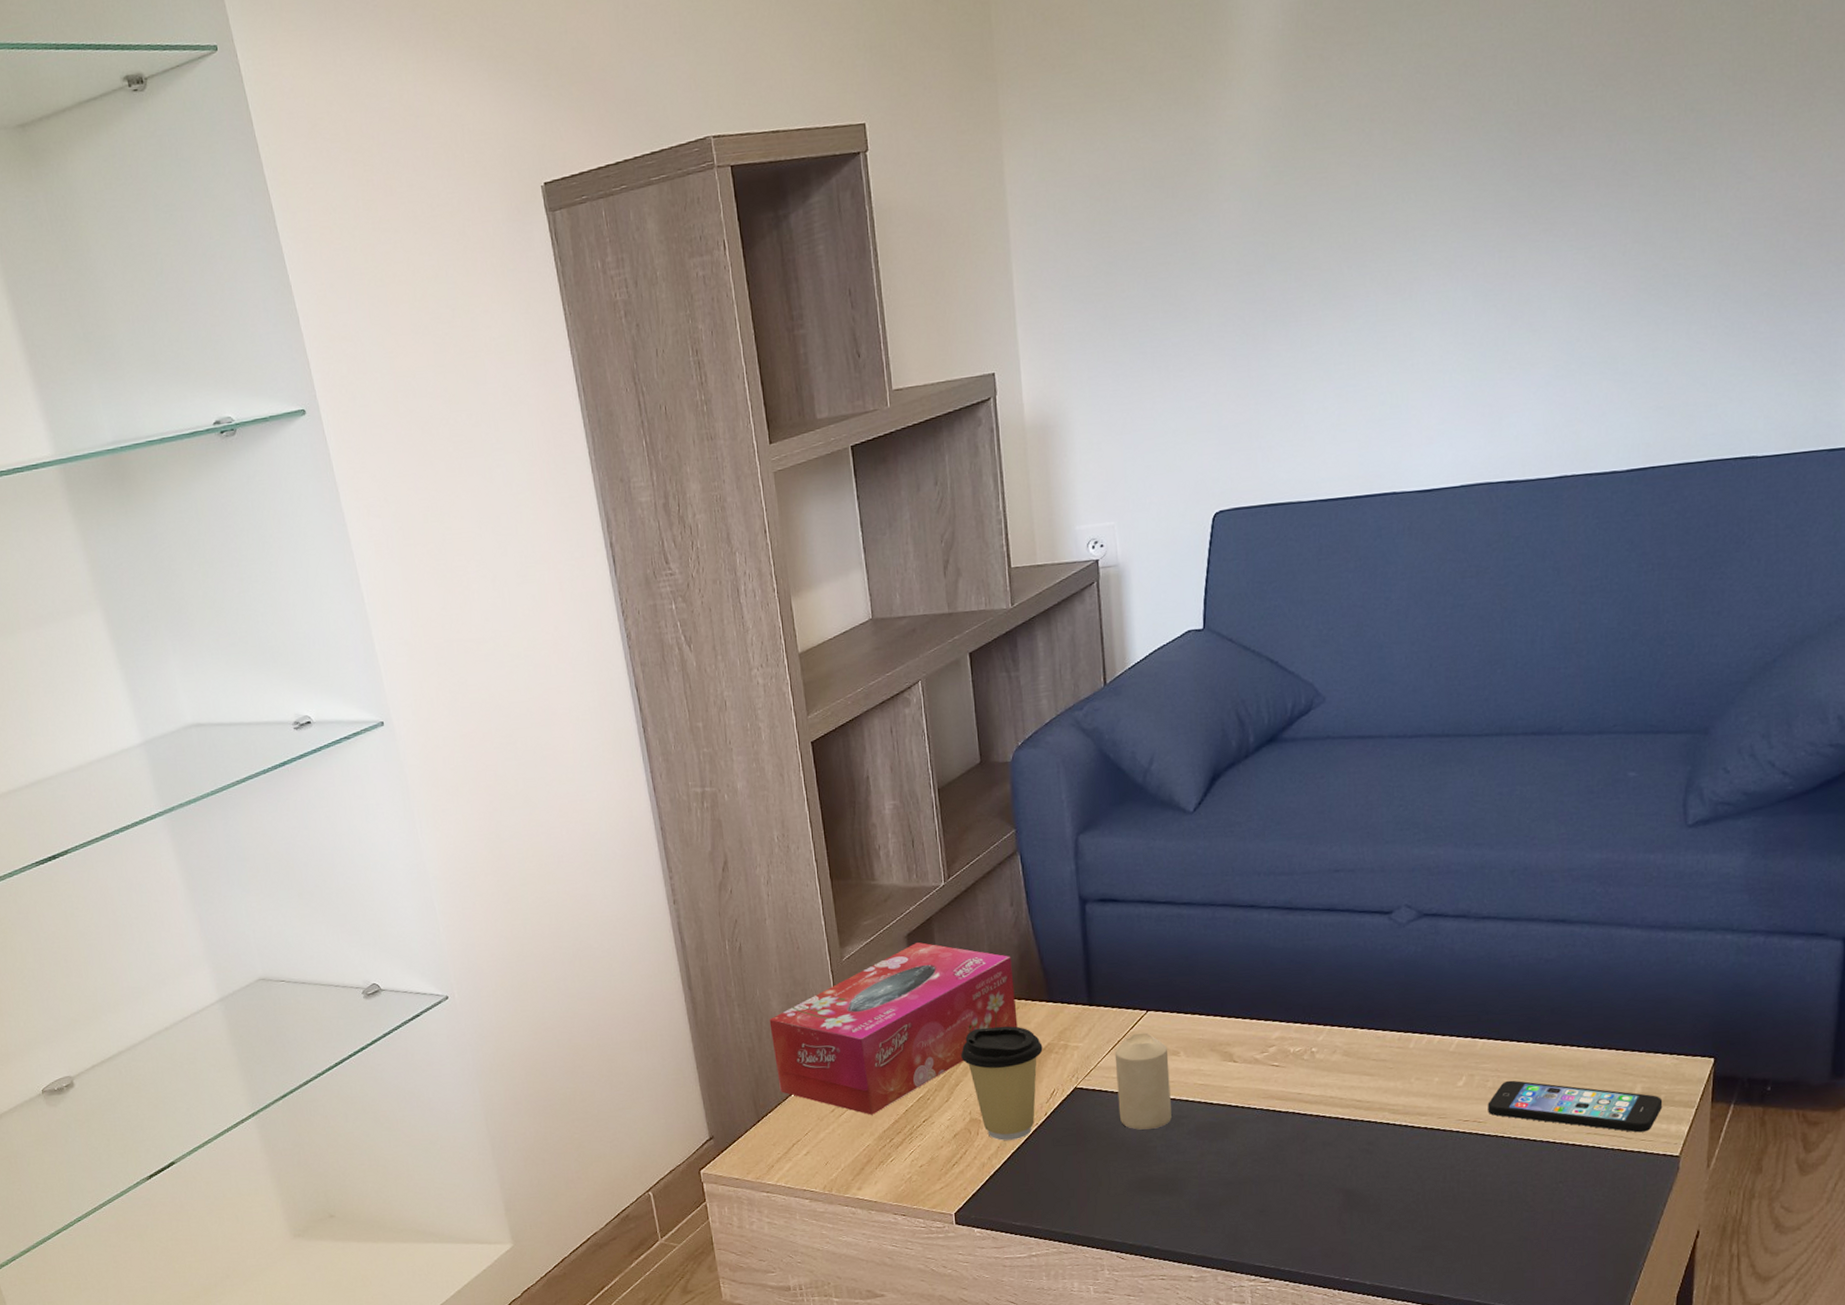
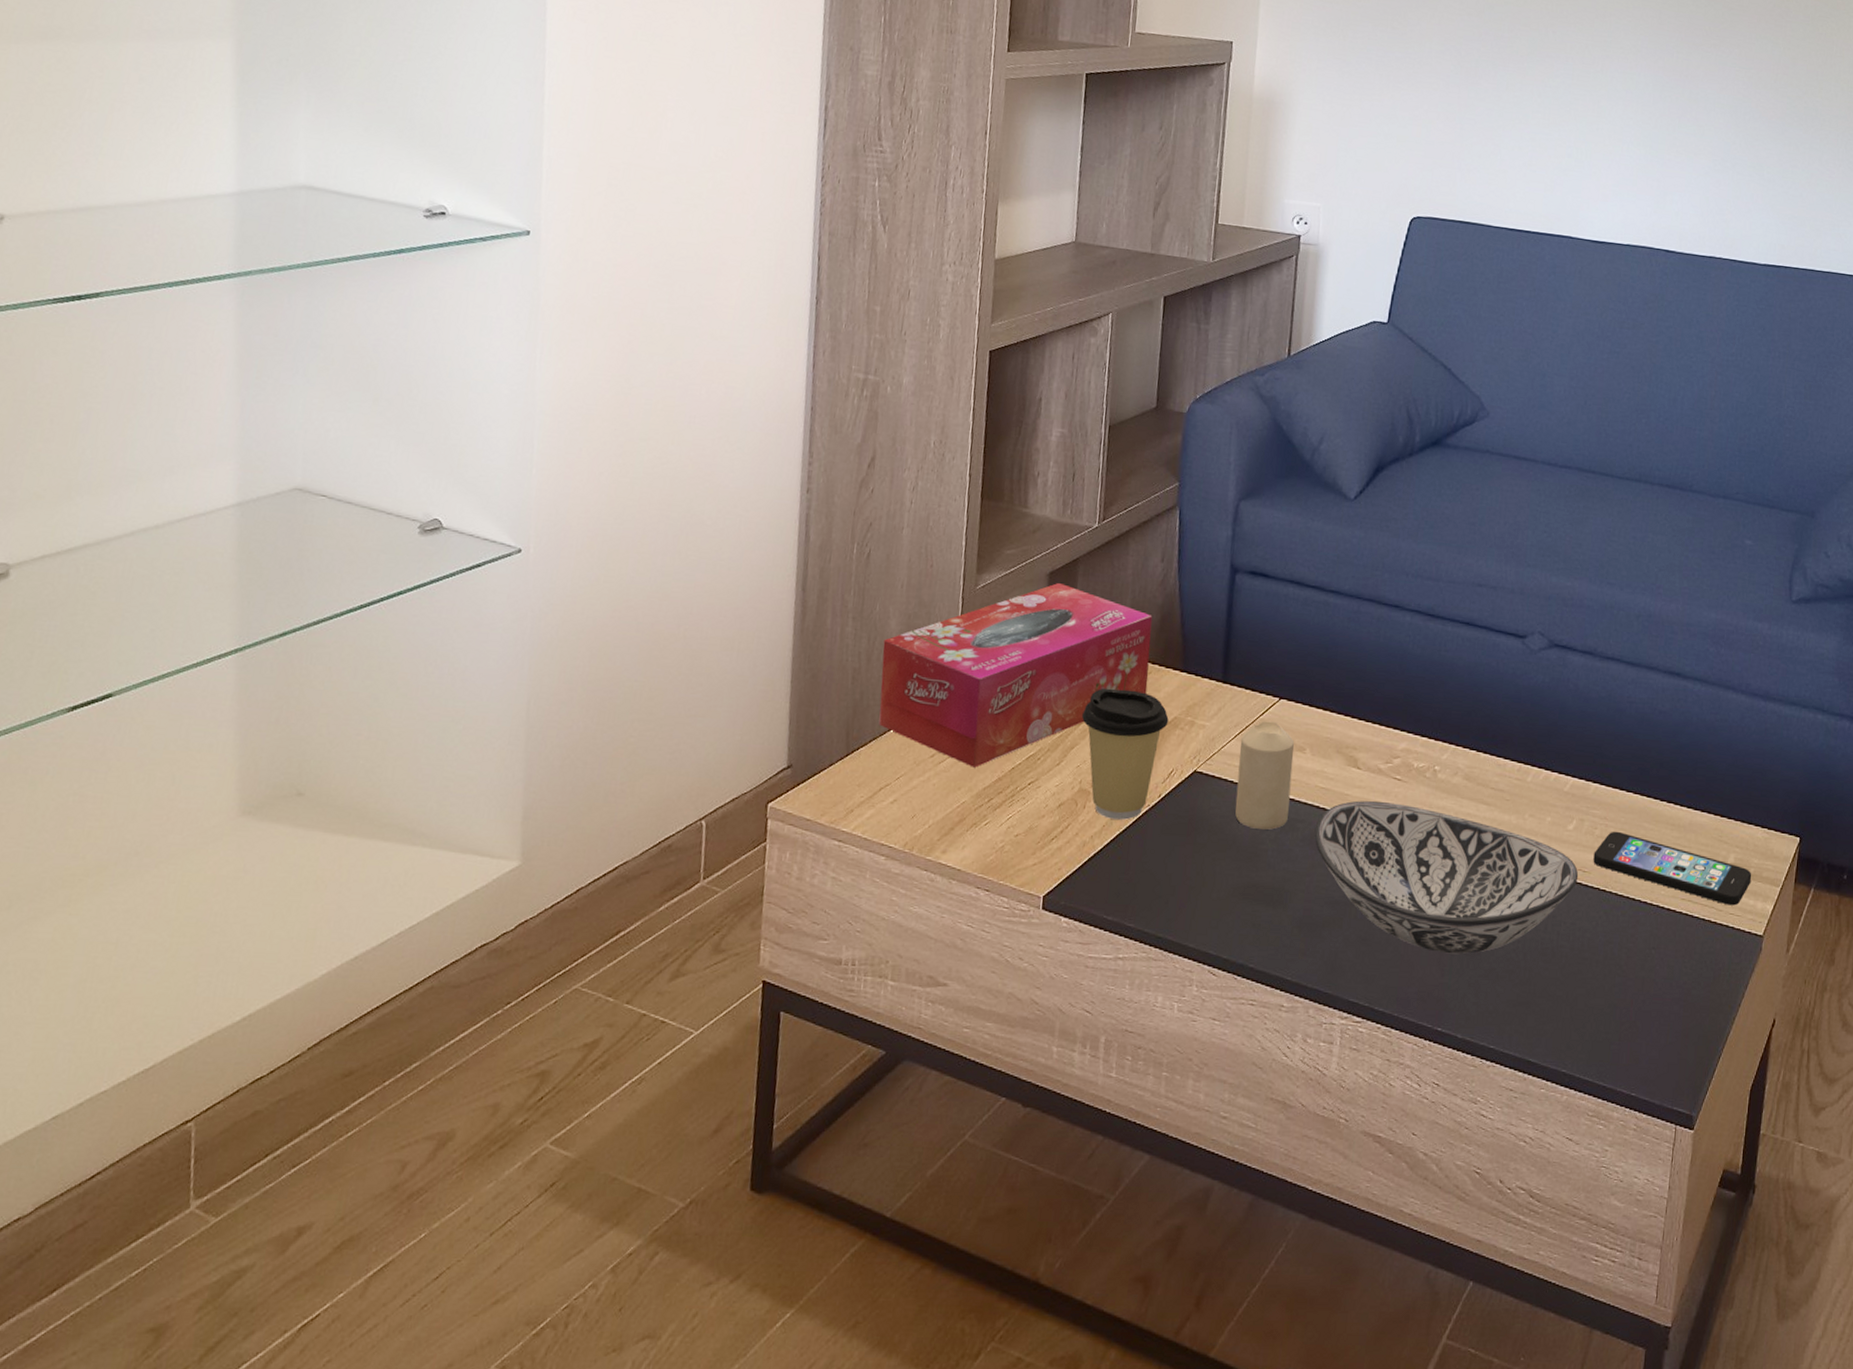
decorative bowl: none [1199,1087,1474,1213] -> present [1314,800,1579,954]

